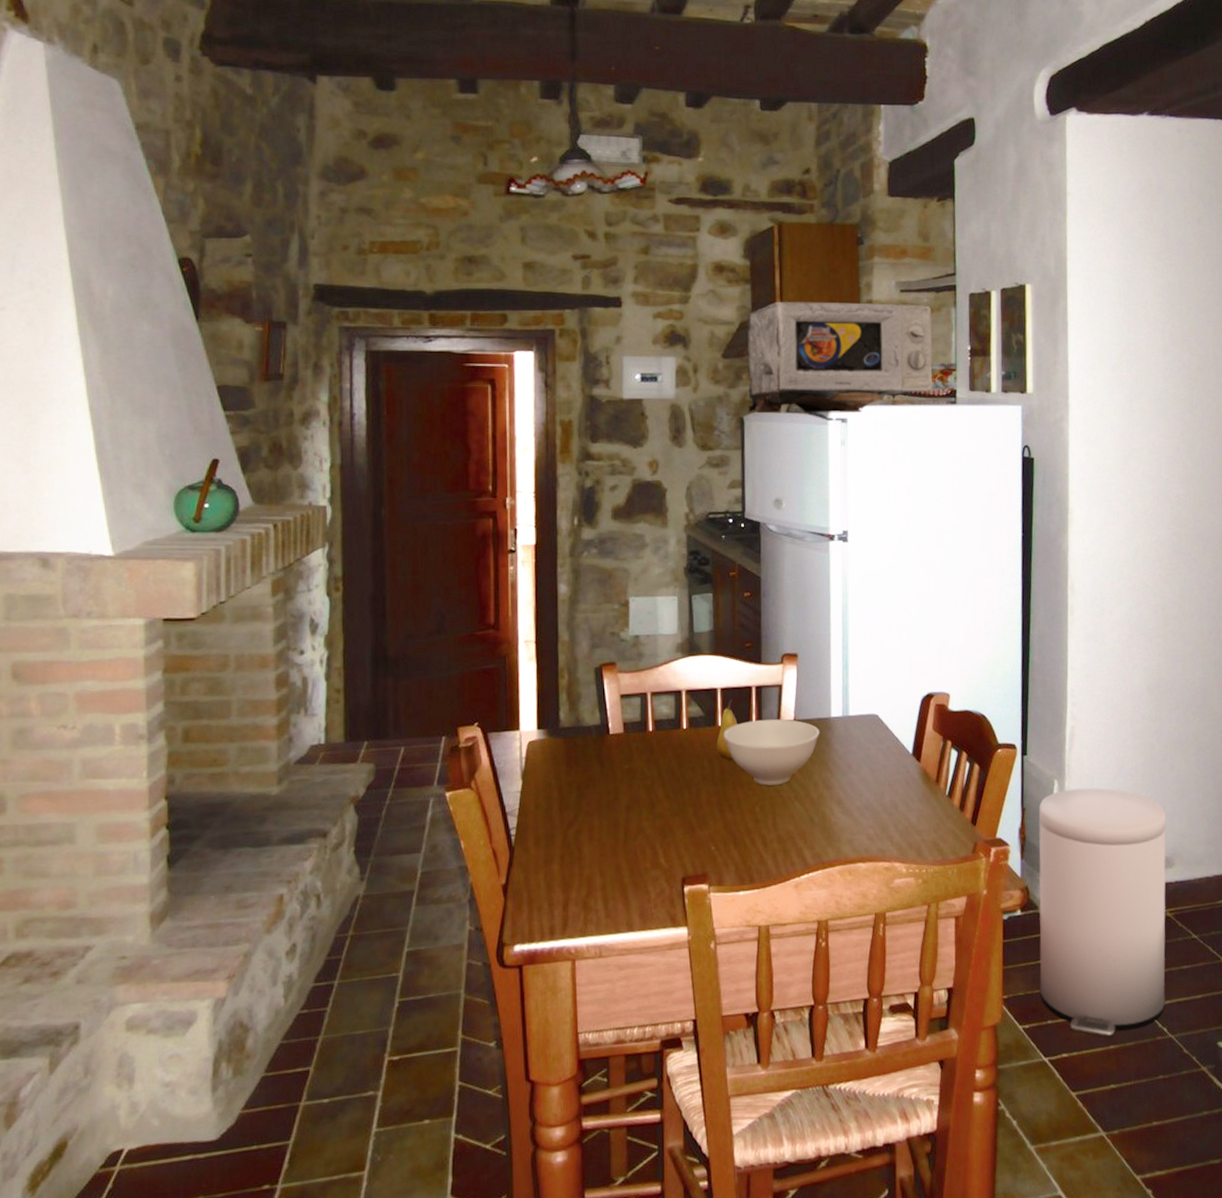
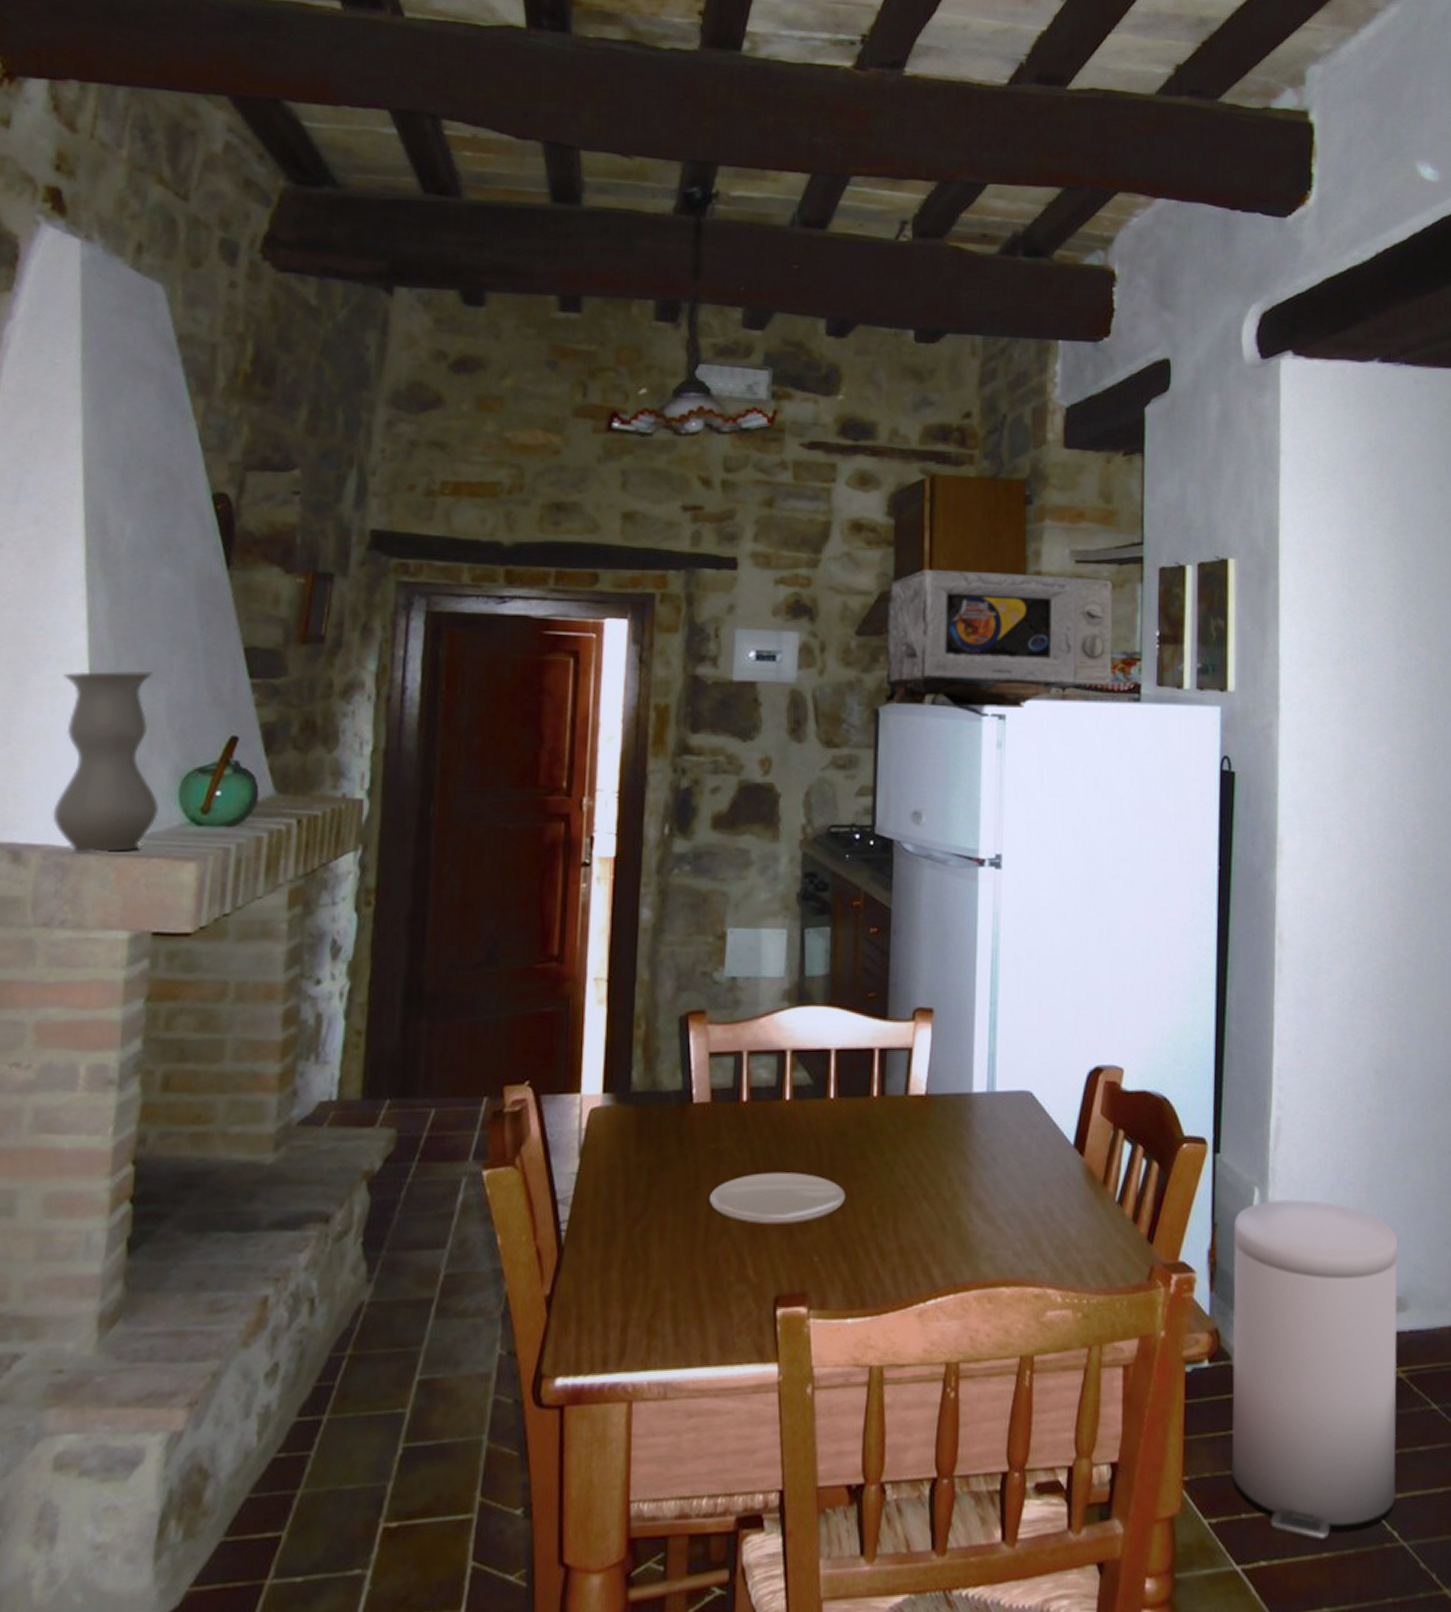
vase: none [68,409,158,559] -> present [52,671,159,854]
plate: none [626,784,734,824] -> present [708,1172,846,1225]
fruit: present [716,699,738,761] -> none [826,1064,855,1145]
bowl: present [723,719,820,786] -> none [836,1091,958,1179]

